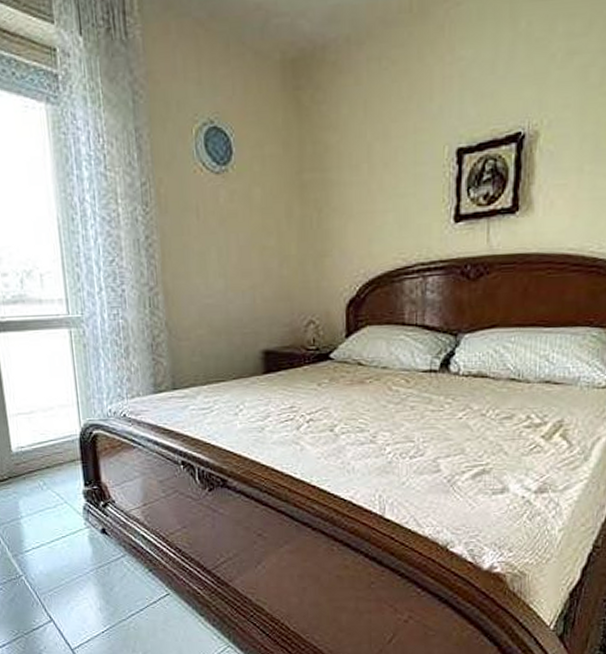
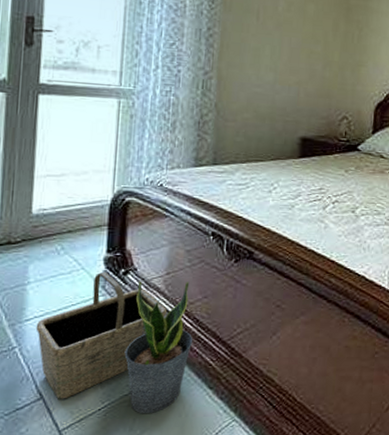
basket: none [35,504,149,622] -> present [35,271,167,399]
potted plant: none [116,512,179,638] -> present [124,281,193,414]

